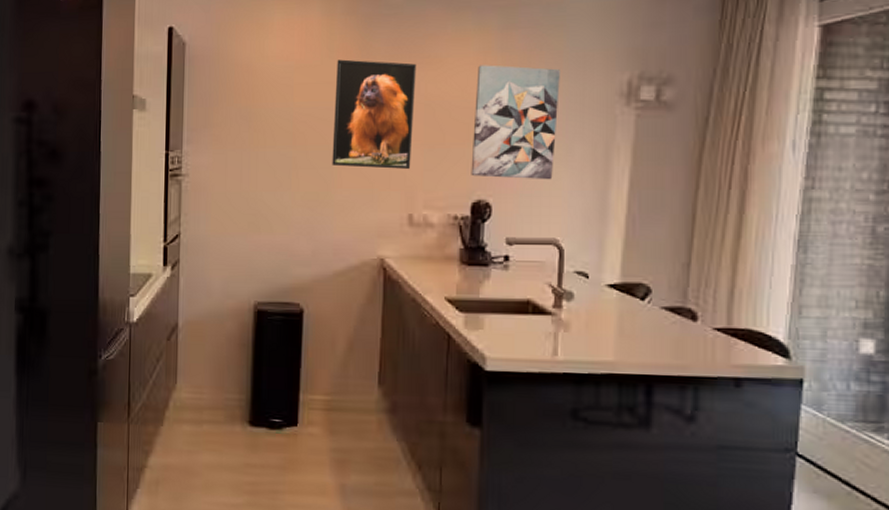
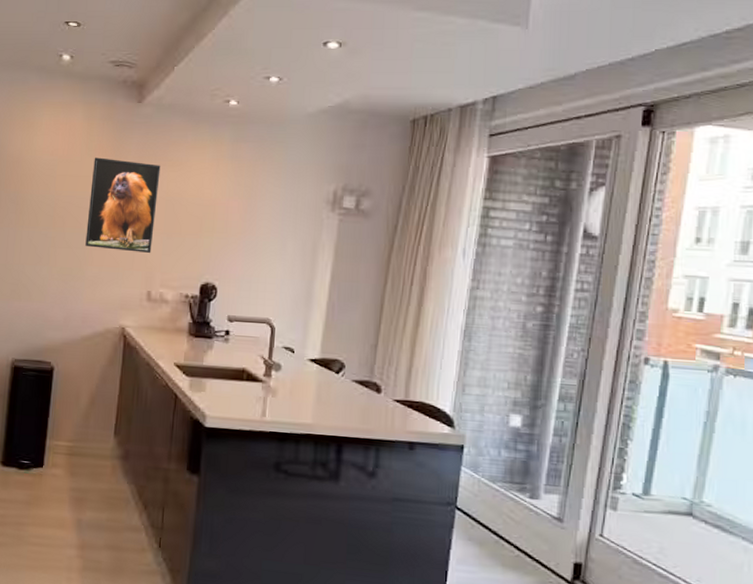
wall art: present [471,65,560,180] -> none [201,170,279,270]

